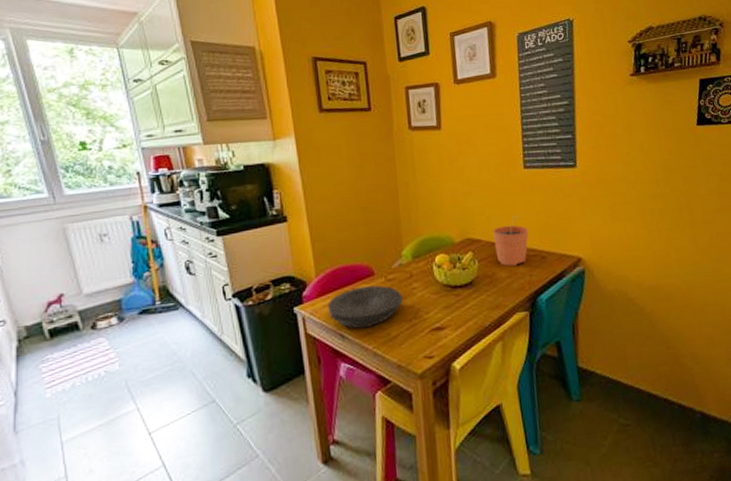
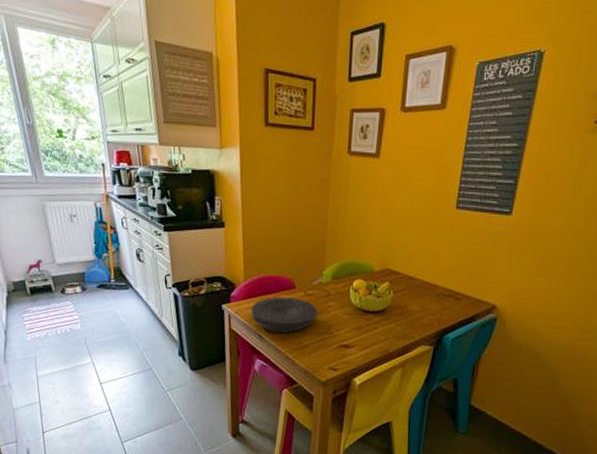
plant pot: present [493,215,529,266] -> none [412,254,449,302]

